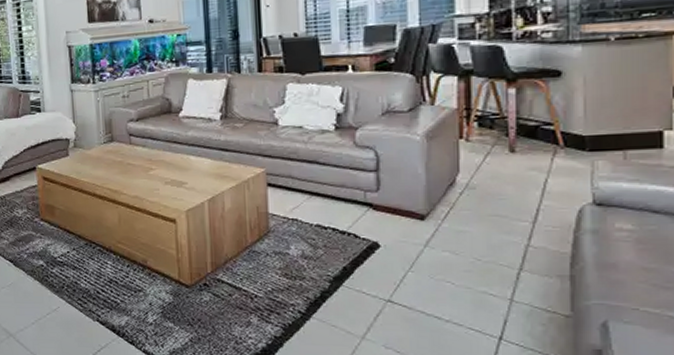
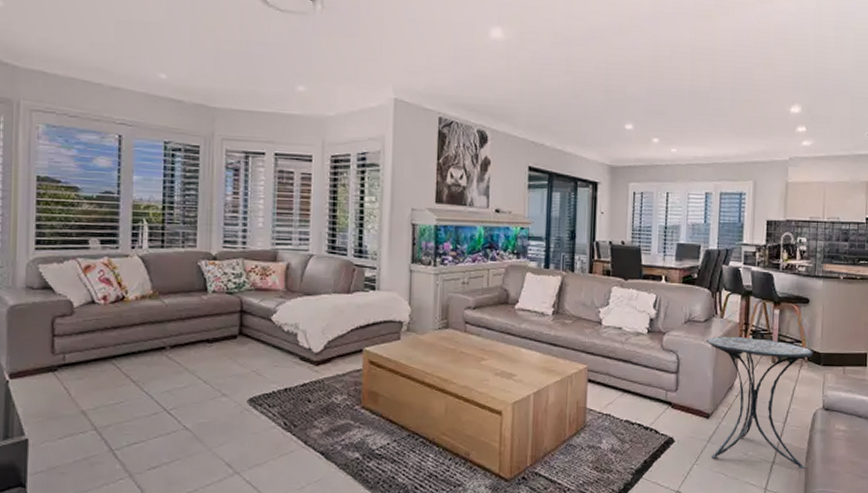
side table: none [412,124,572,278] -> present [705,336,813,470]

